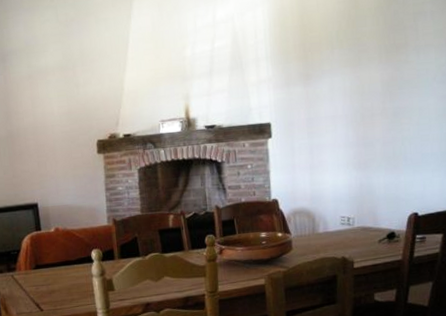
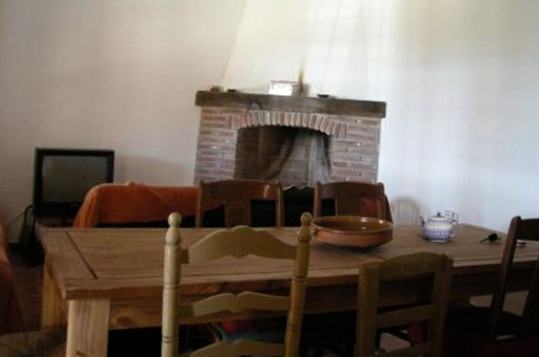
teapot: none [314,218,358,247] -> present [417,212,461,242]

